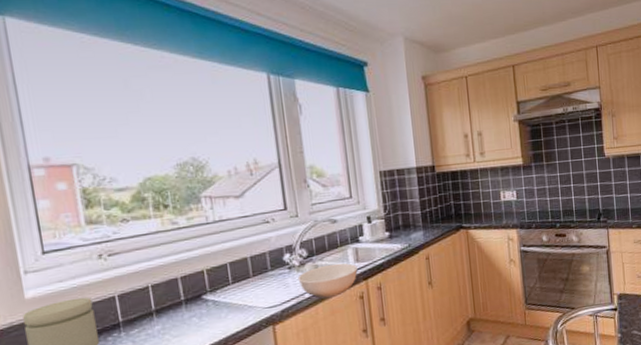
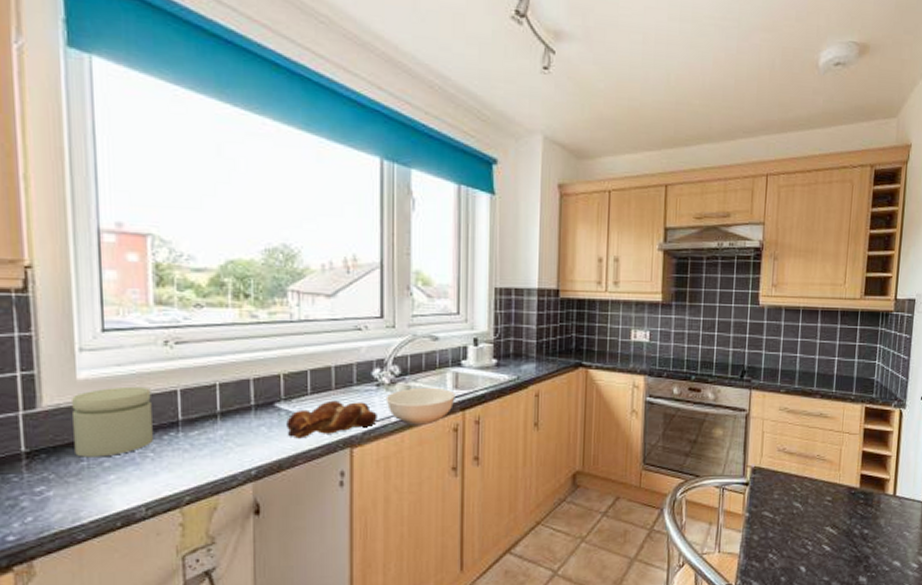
bread loaf: none [214,284,293,324] -> present [286,400,377,439]

